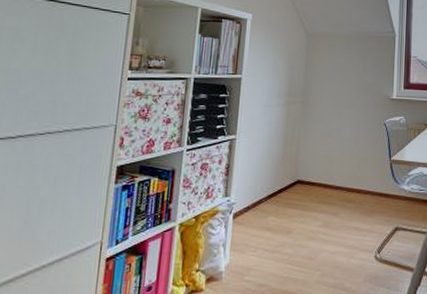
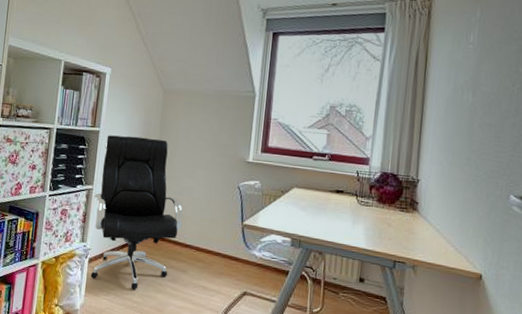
office chair: none [235,81,332,240] -> present [90,135,183,290]

